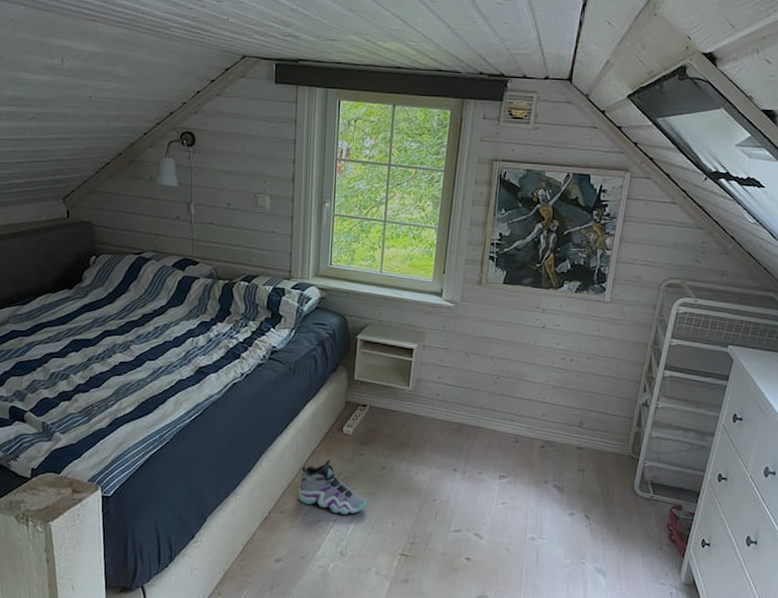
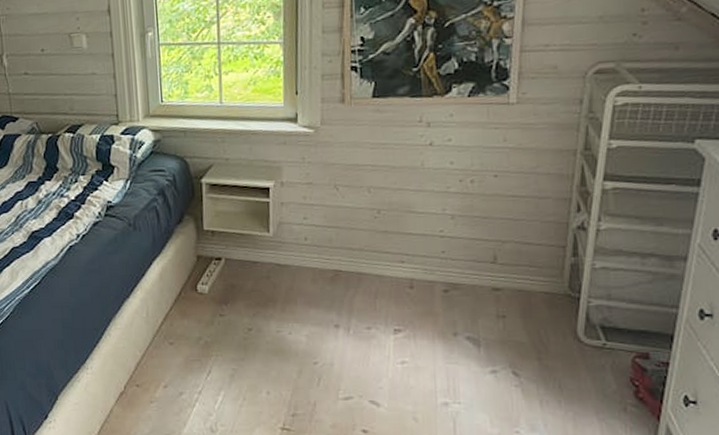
sneaker: present [299,458,367,515] -> none [155,322,235,386]

